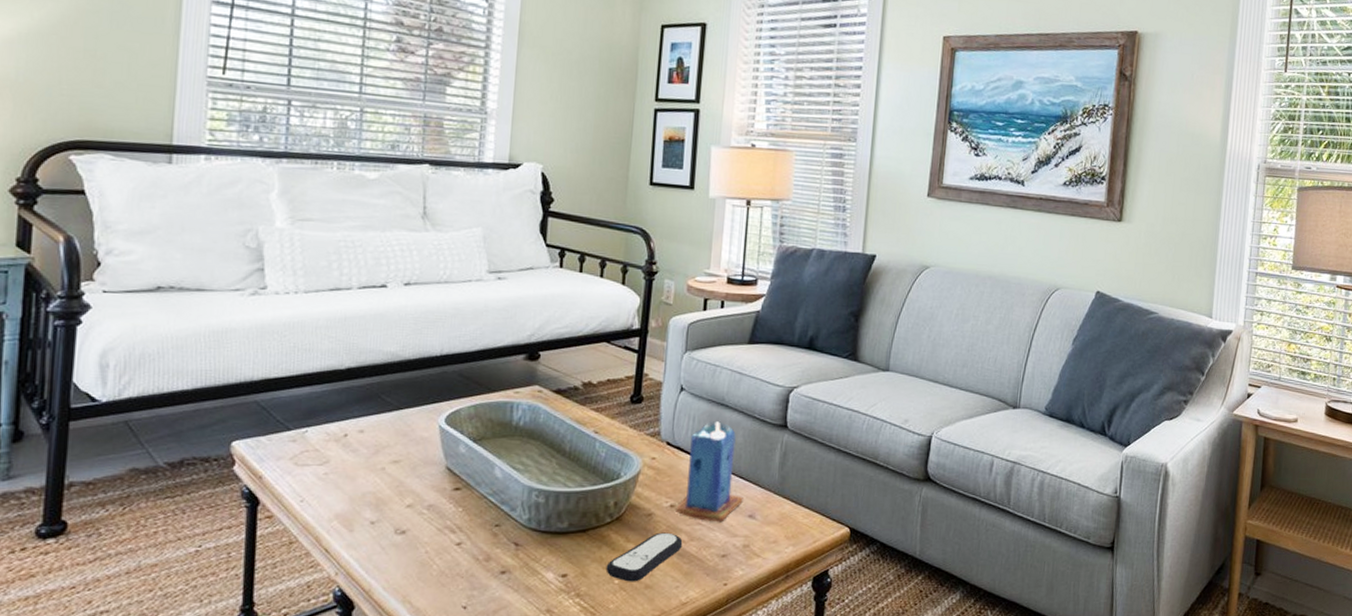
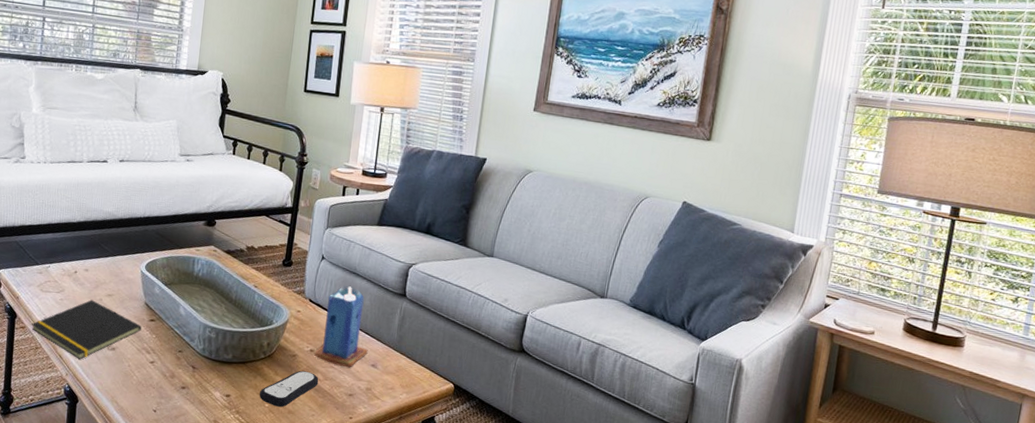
notepad: none [282,470,442,551] -> present [32,300,141,360]

